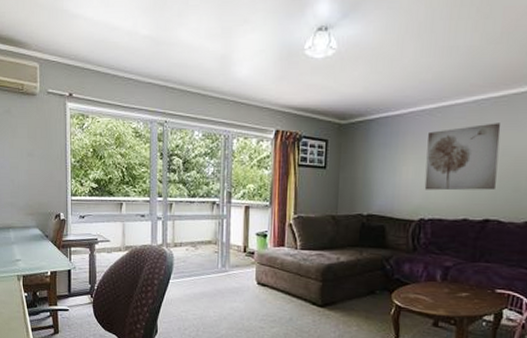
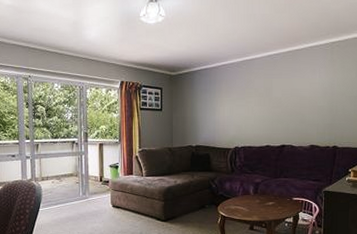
wall art: present [424,123,501,191] -> none [237,72,289,125]

